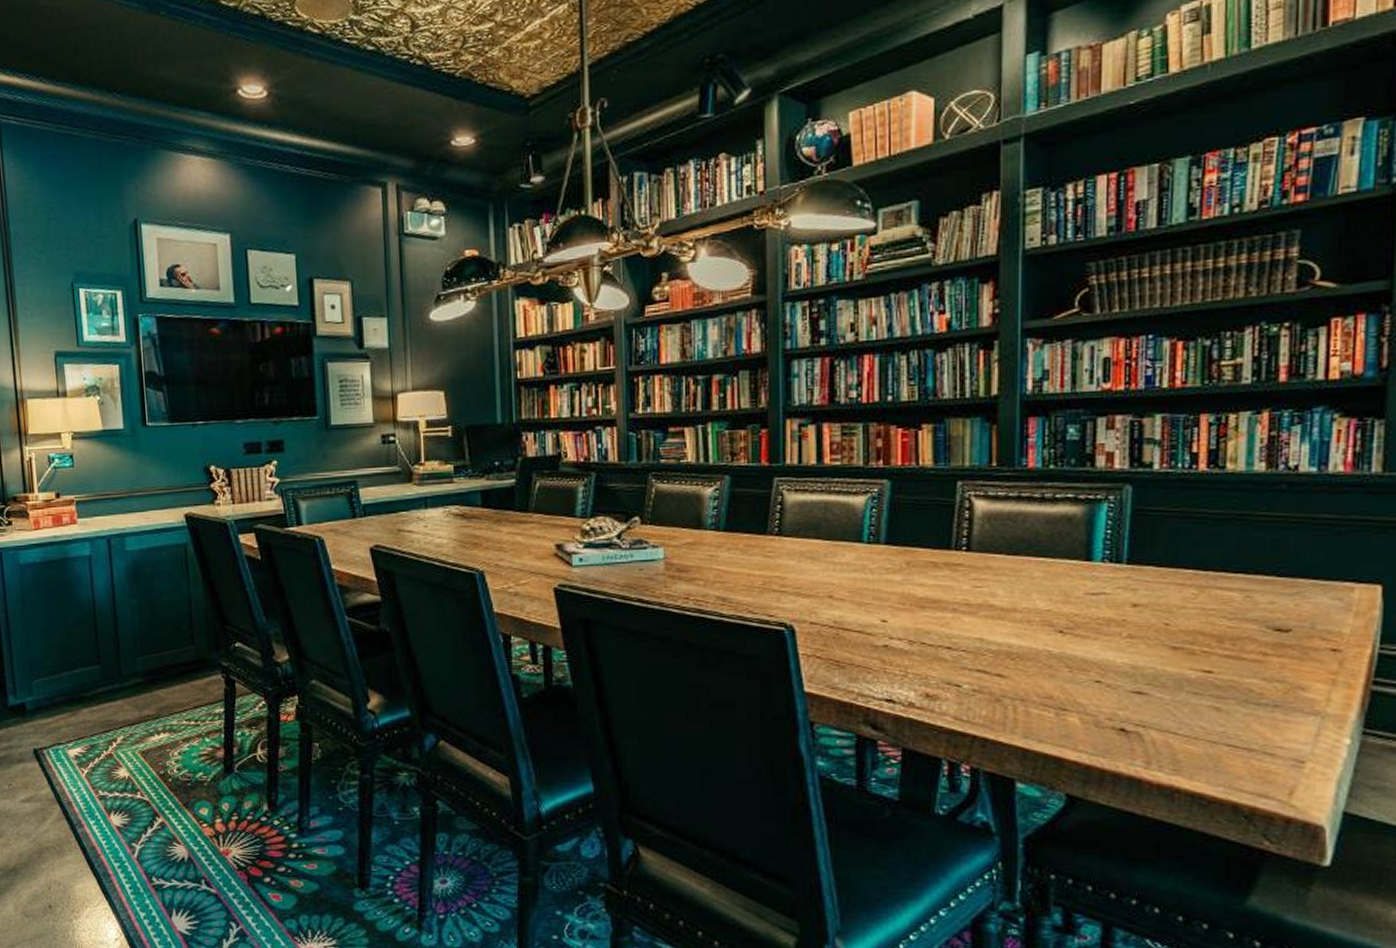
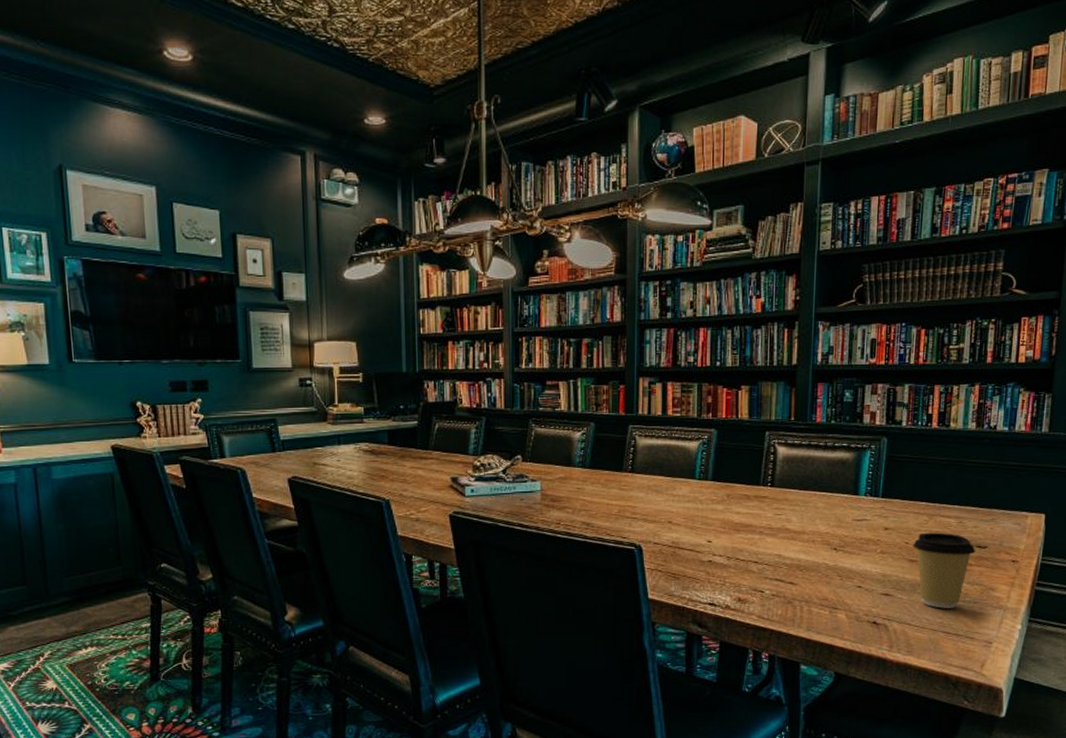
coffee cup: none [1176,610,1274,713] -> present [913,532,976,609]

